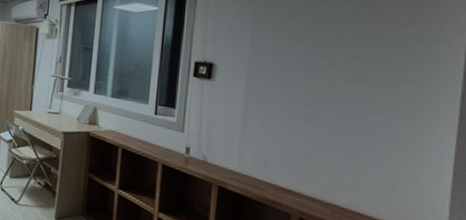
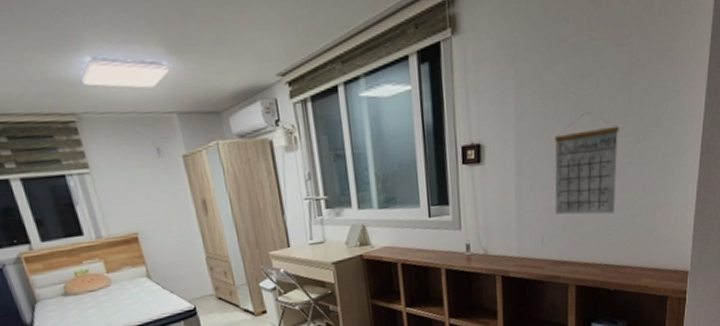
calendar: none [282,56,360,156] -> present [555,112,620,215]

